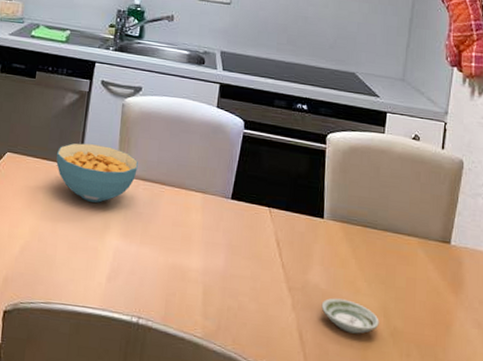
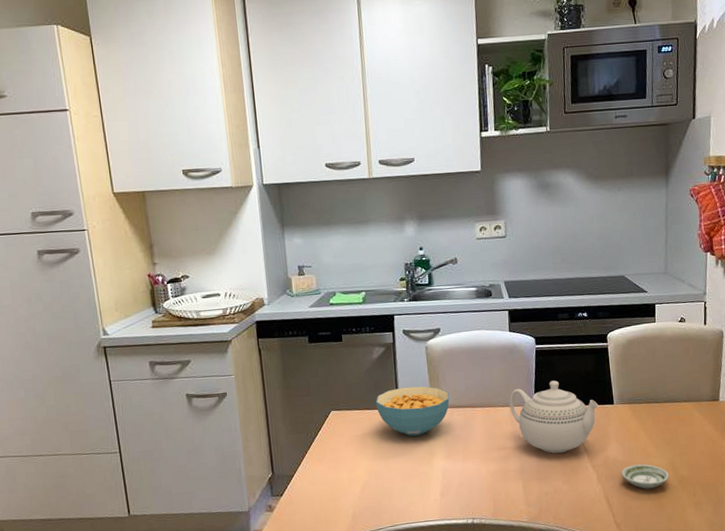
teapot: none [203,174,306,263] -> present [509,380,599,454]

